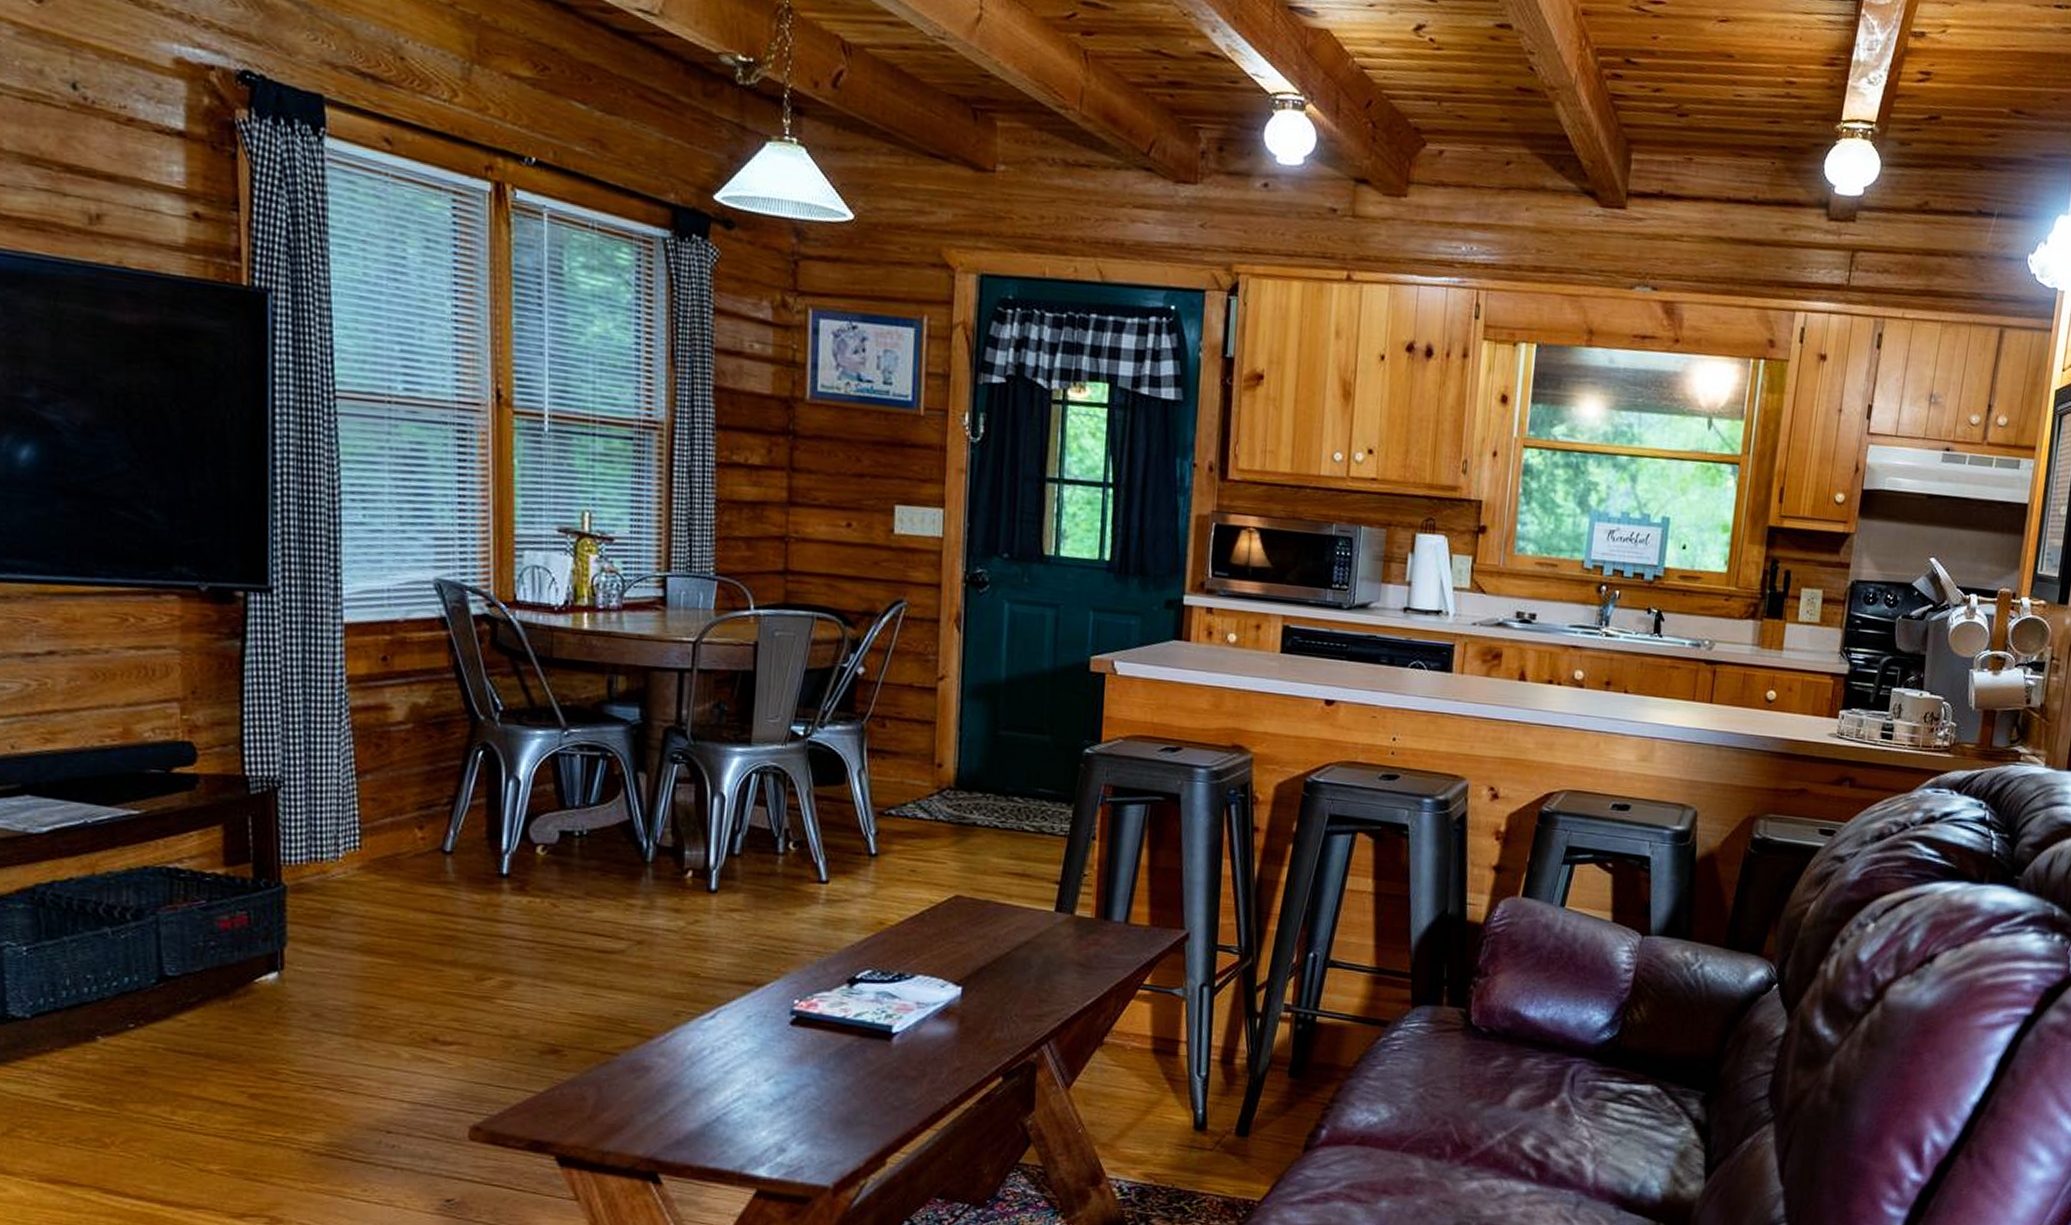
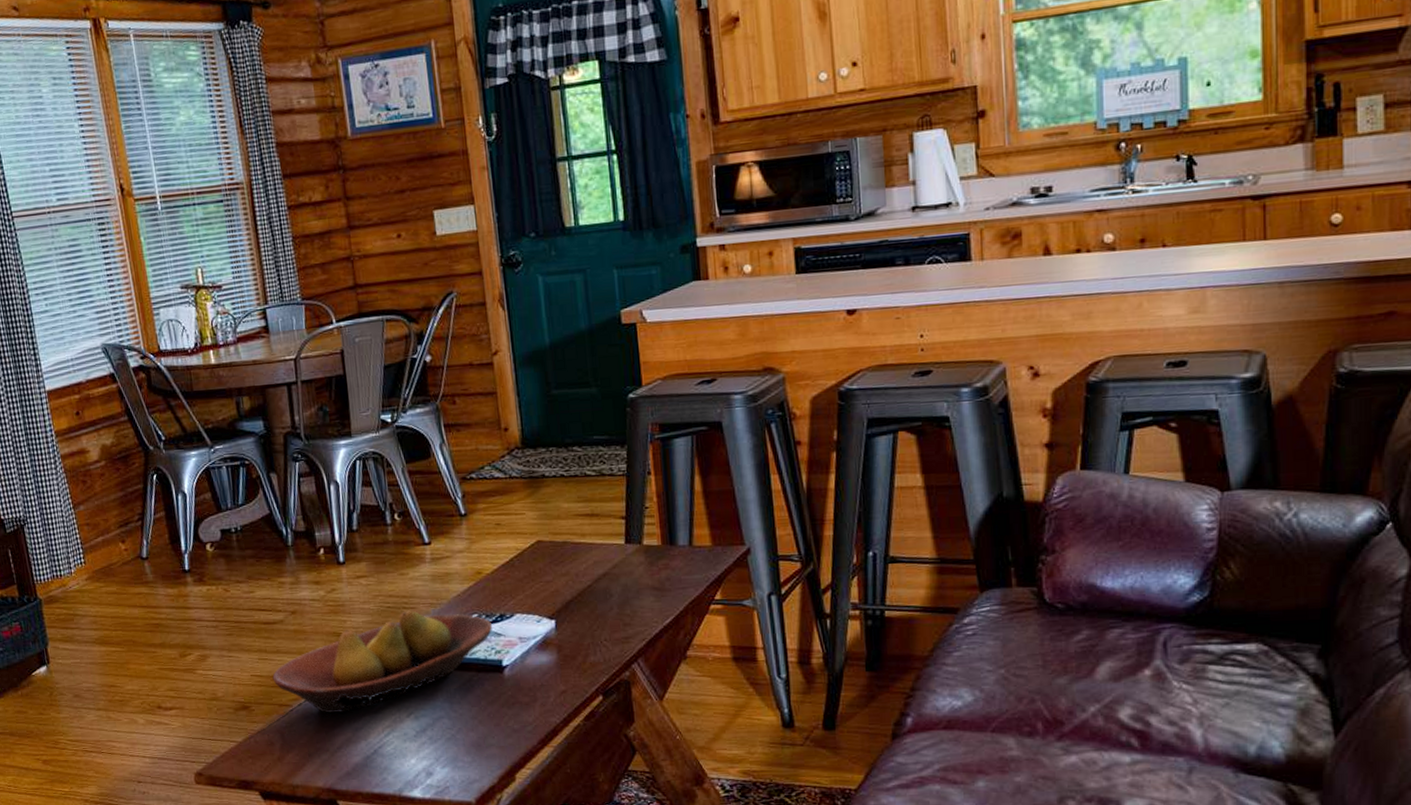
fruit bowl: none [598,956,888,1069] -> present [272,610,493,714]

